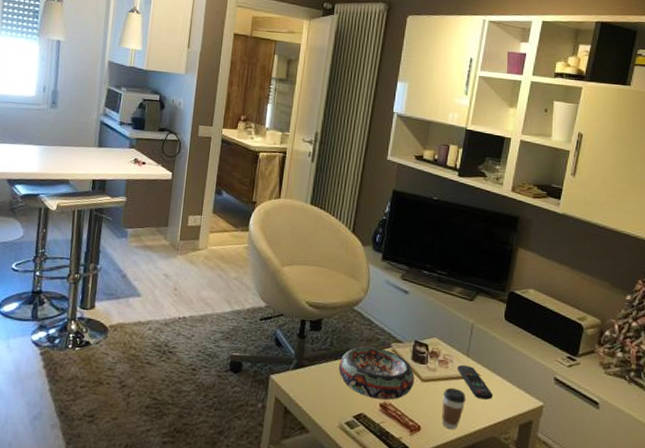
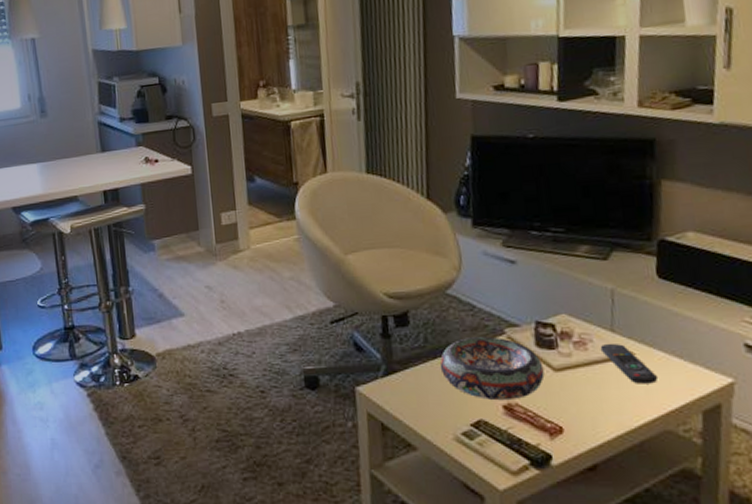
coffee cup: present [442,387,466,430] -> none [586,374,621,428]

